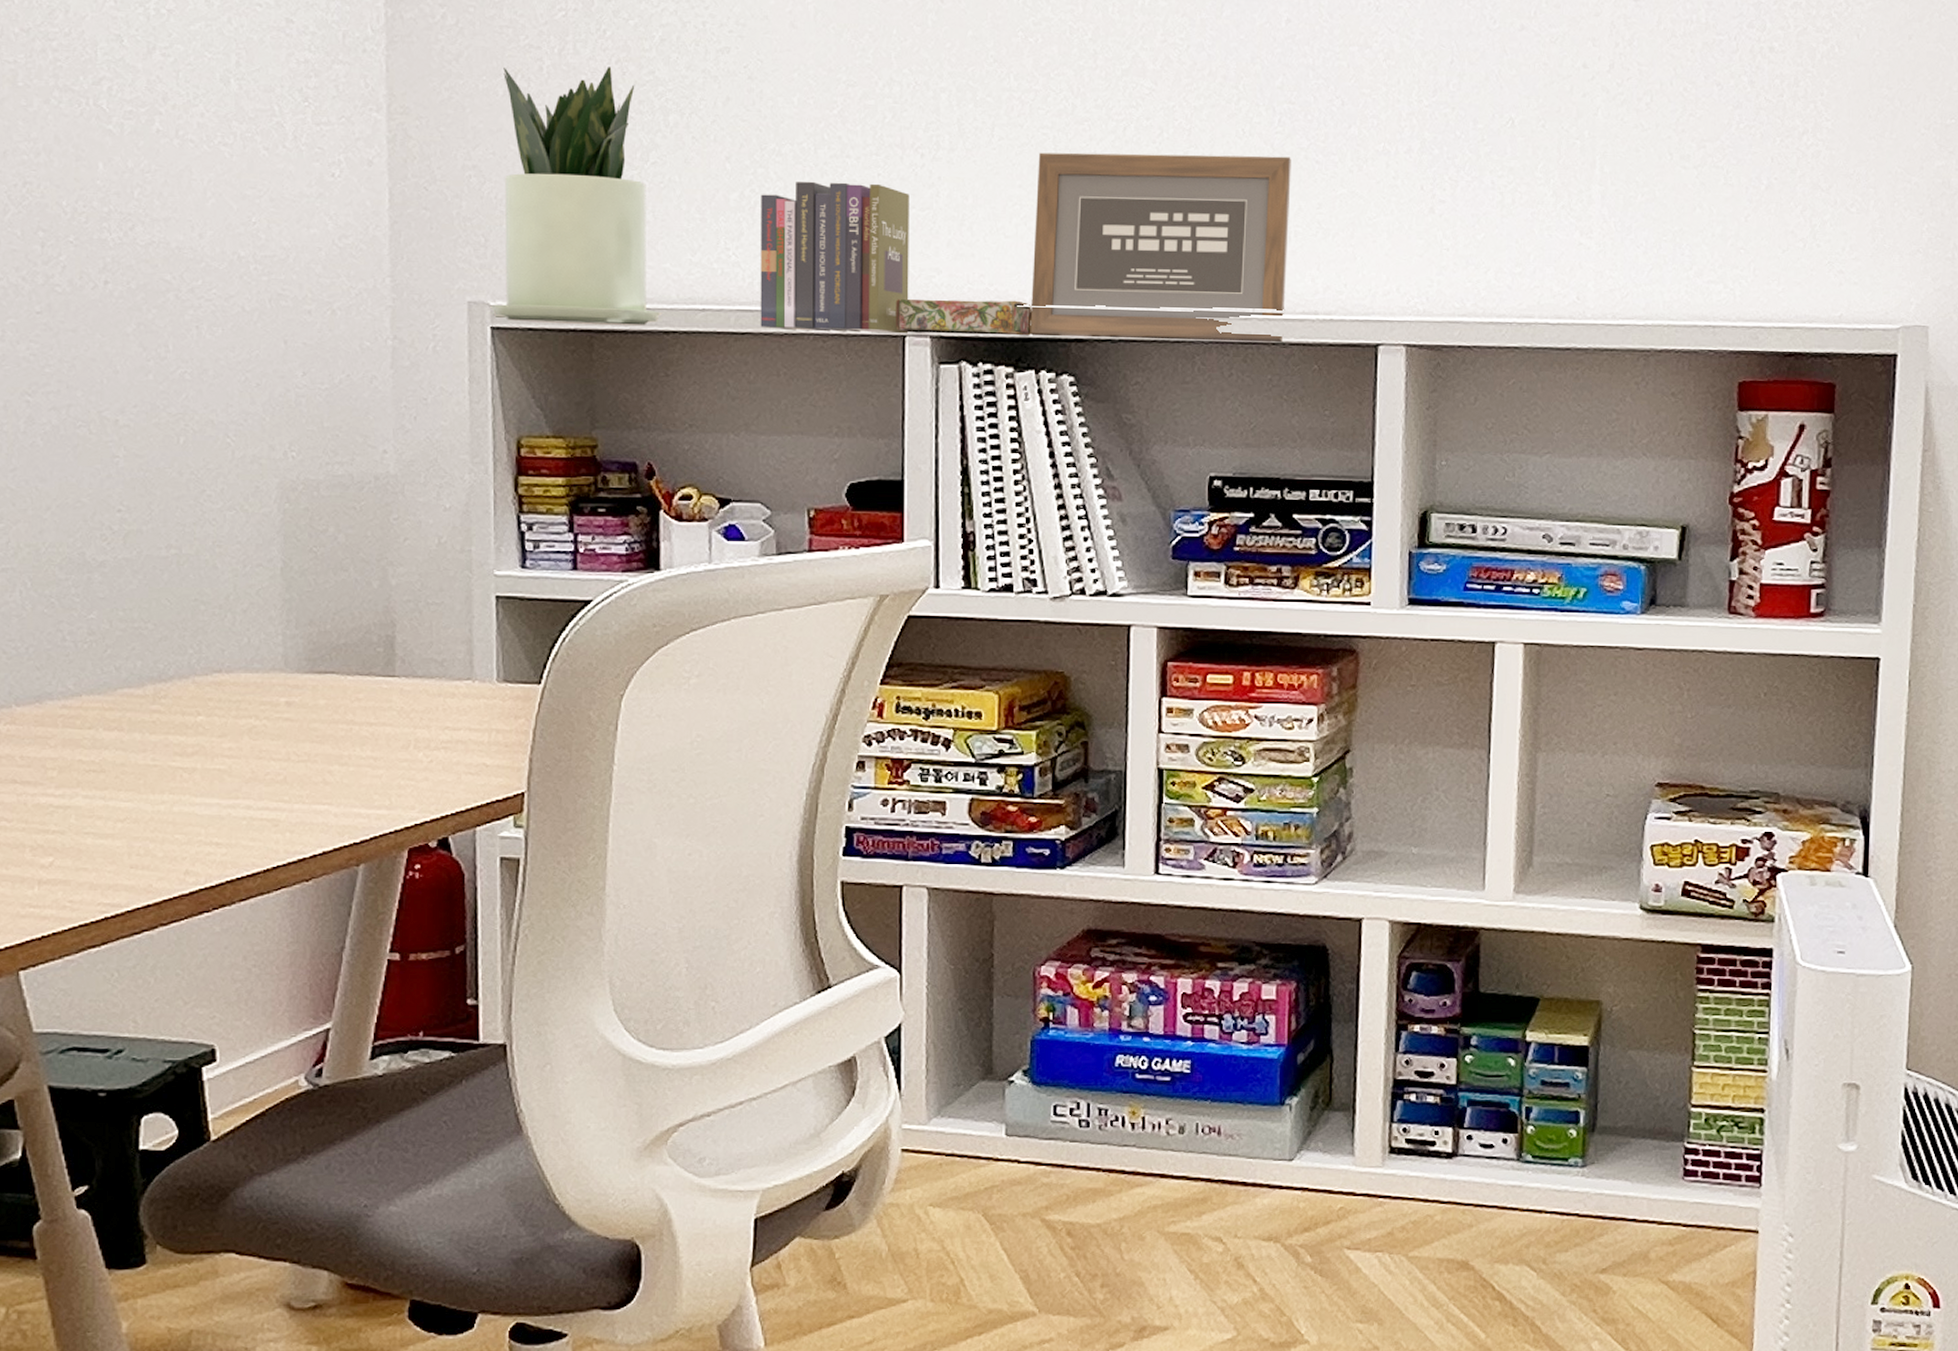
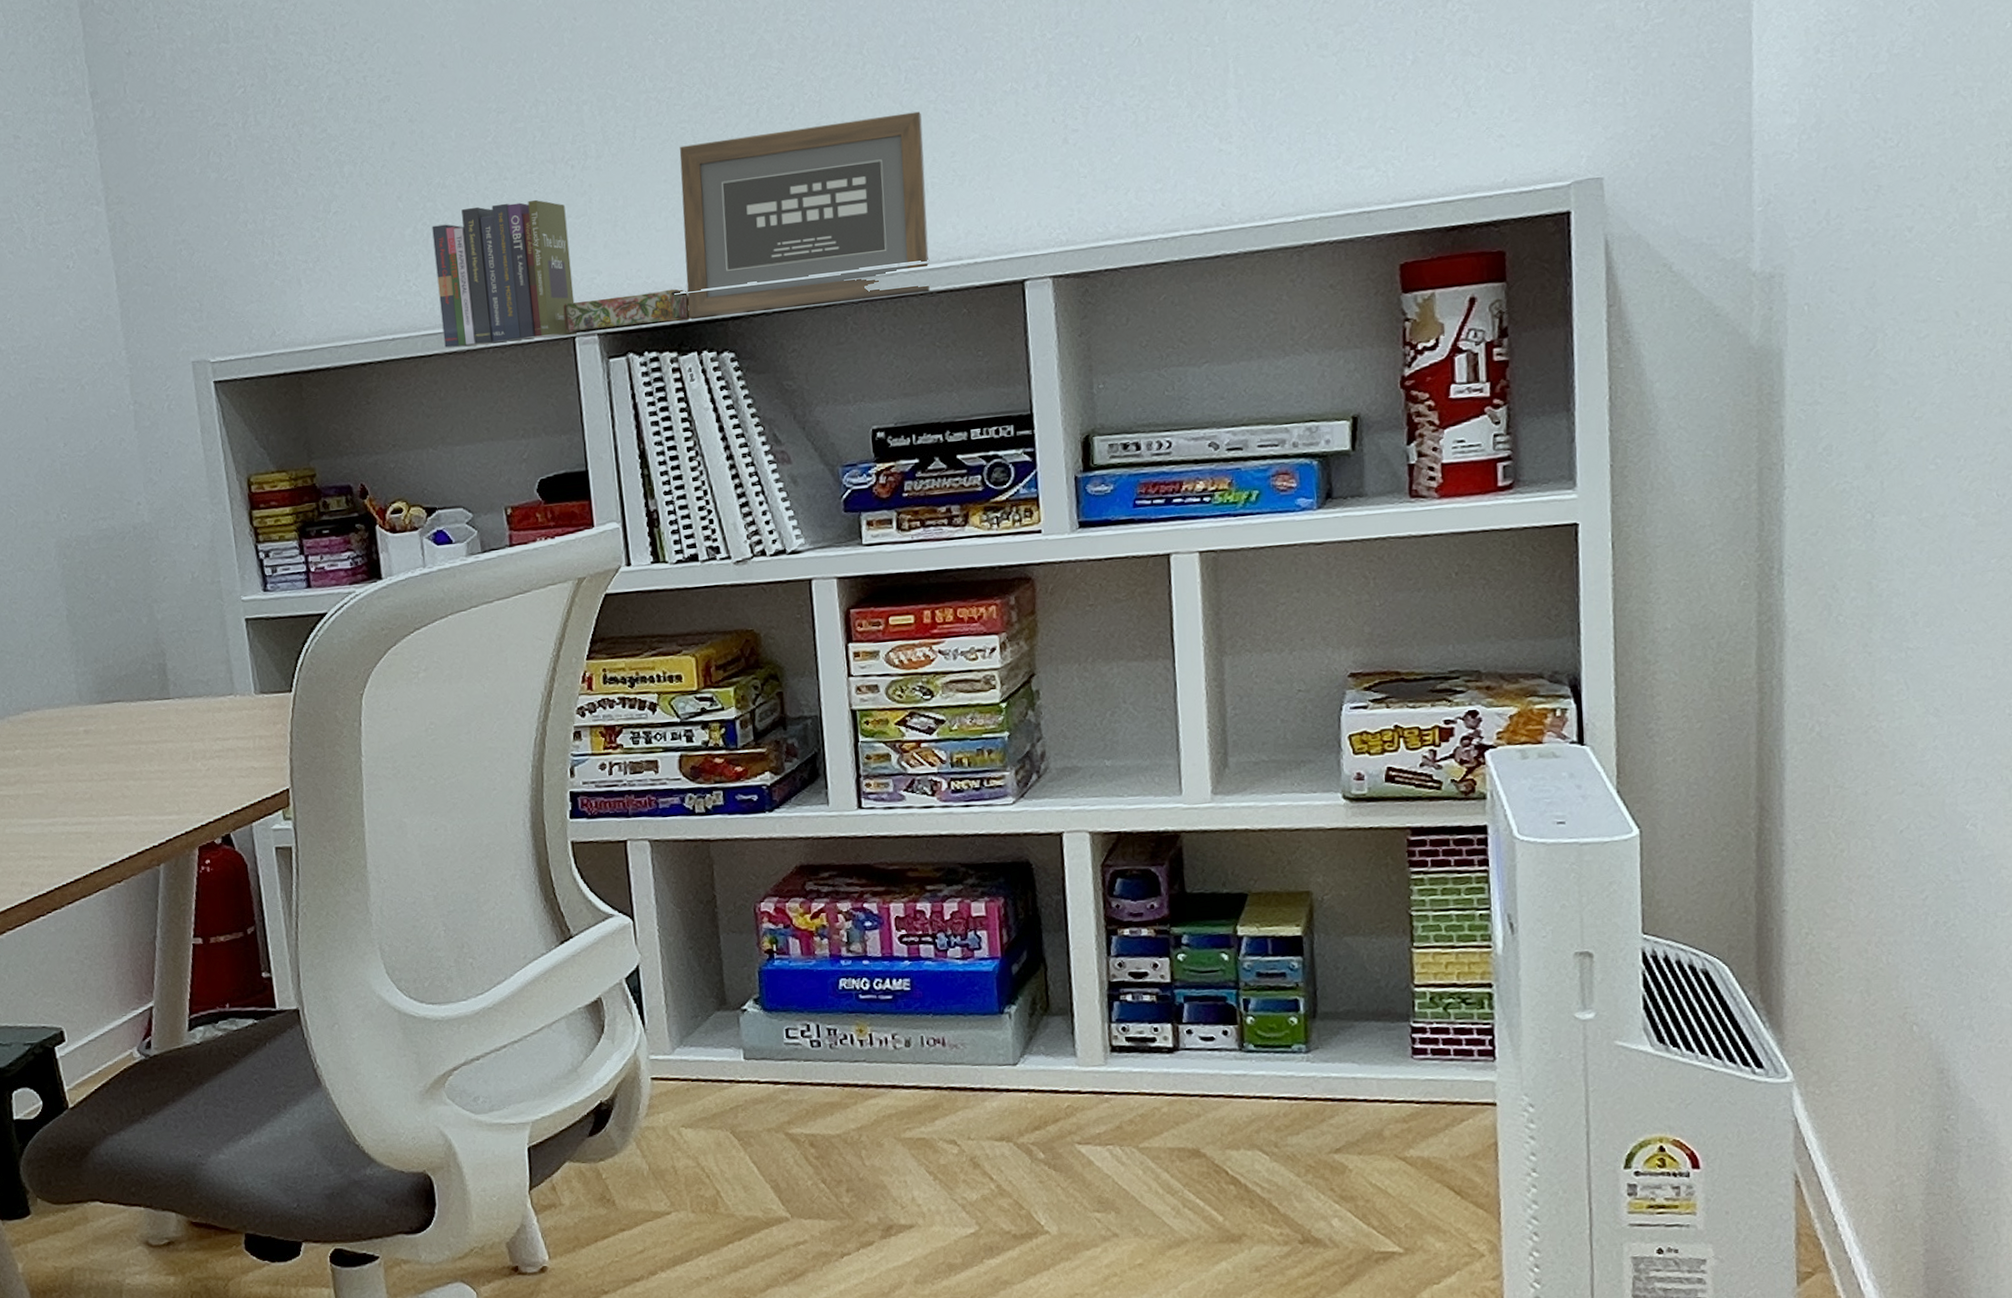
planter: present [489,67,663,326] -> none [197,131,358,374]

